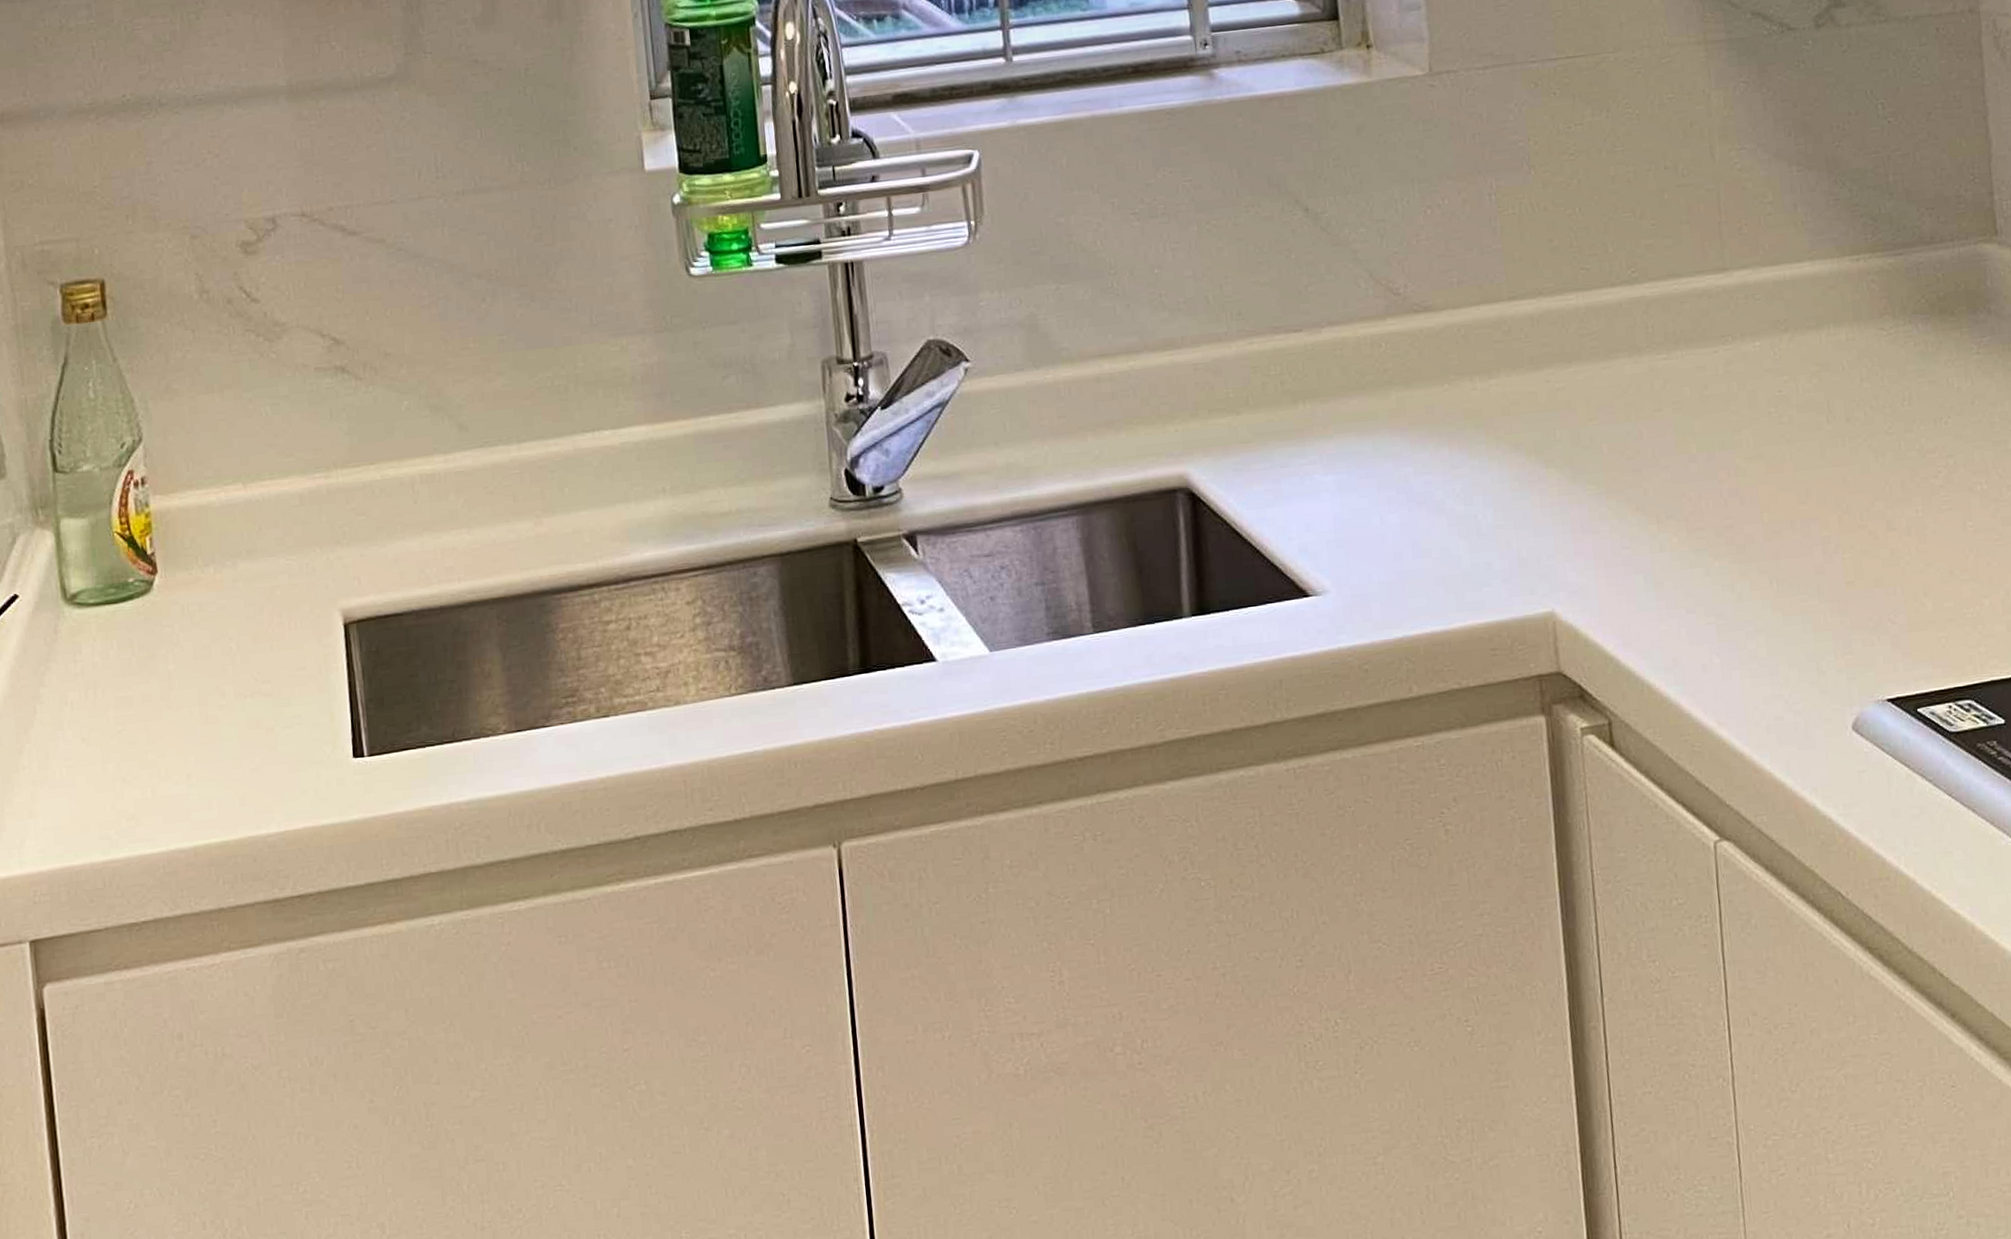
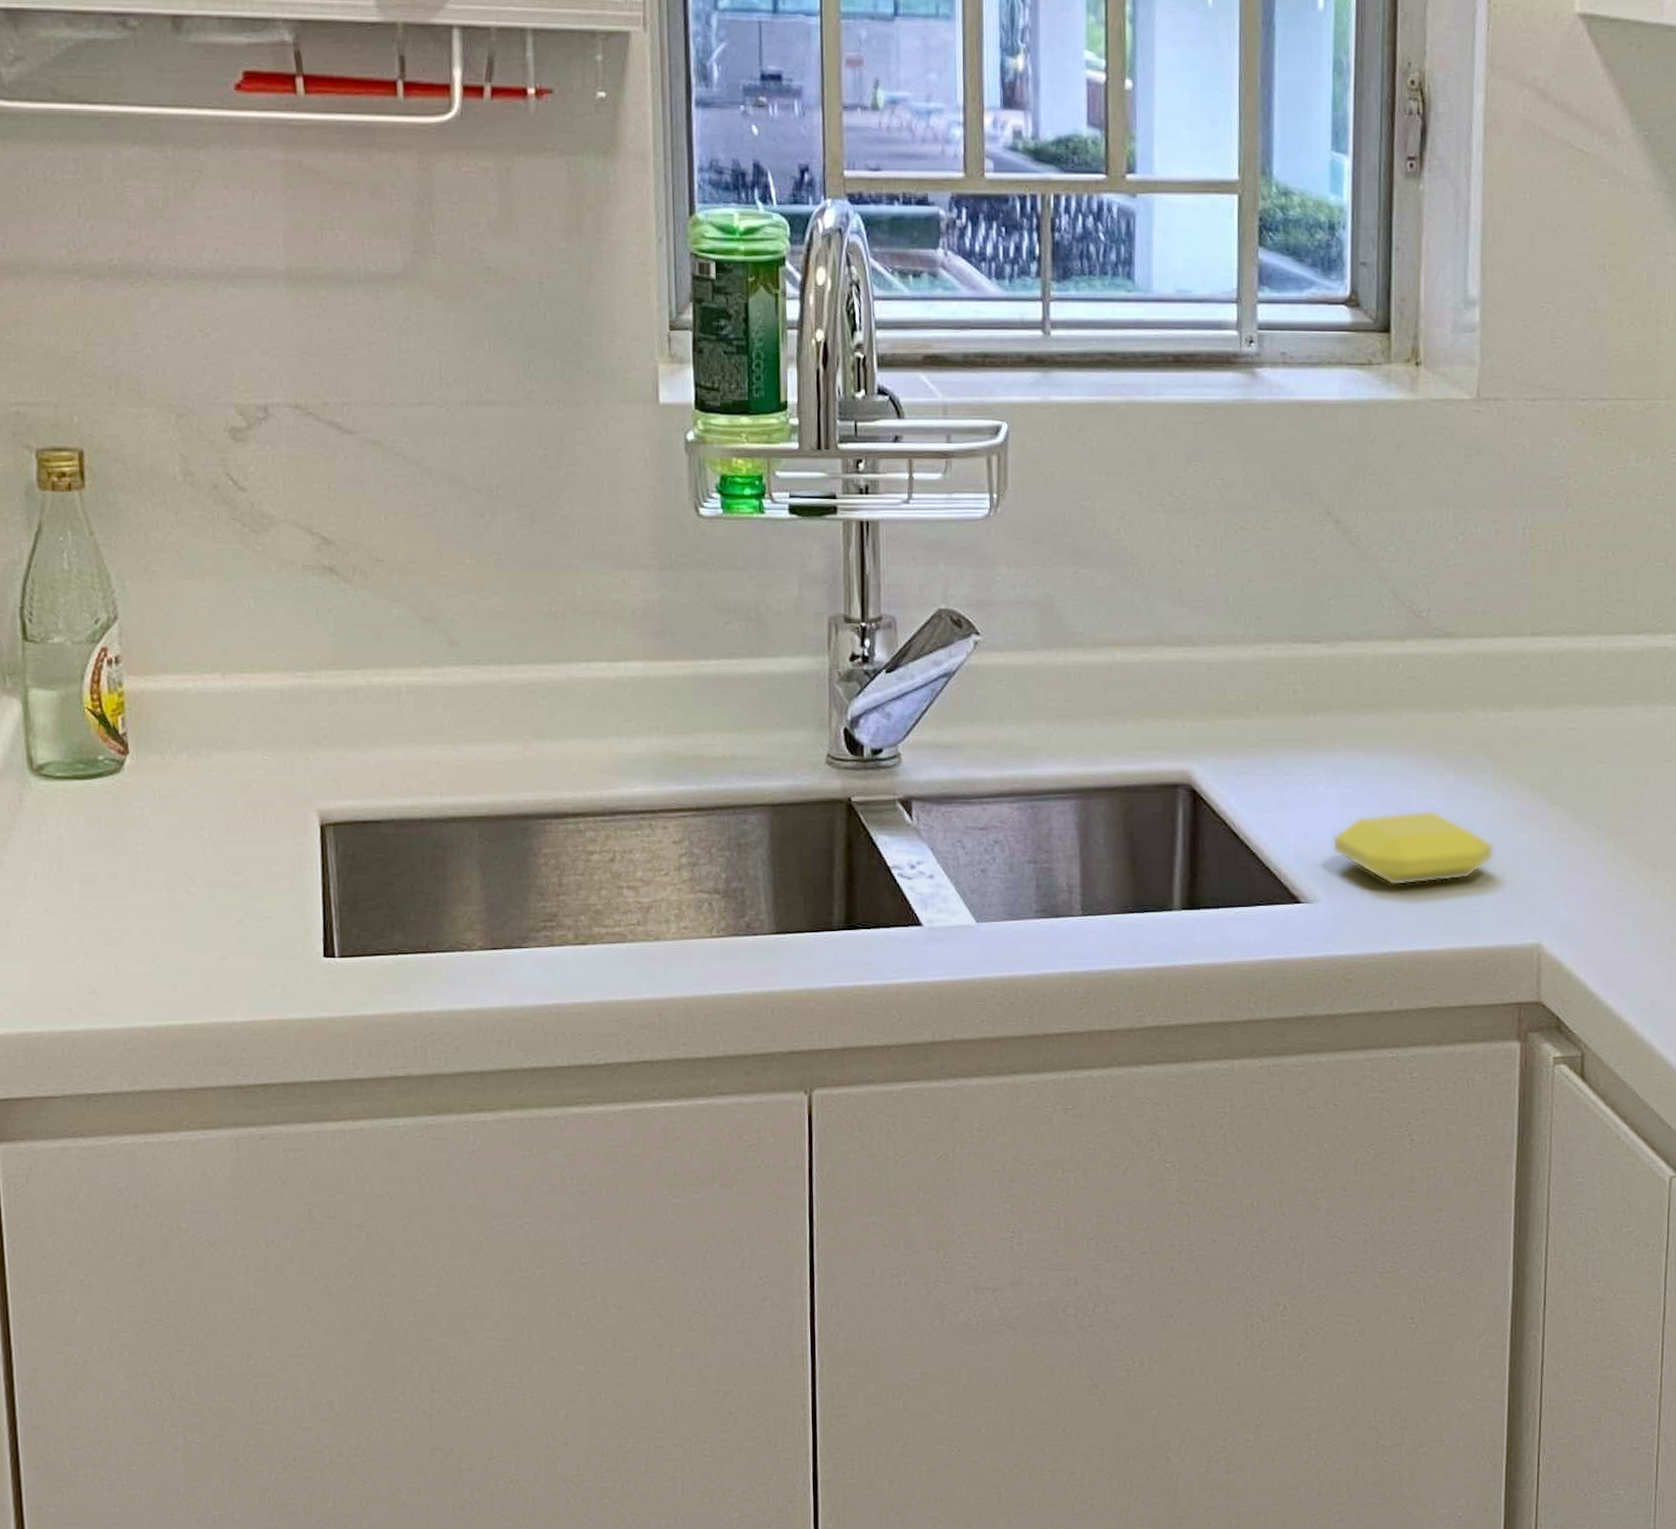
soap bar: none [1334,486,1498,569] -> present [1332,809,1494,886]

